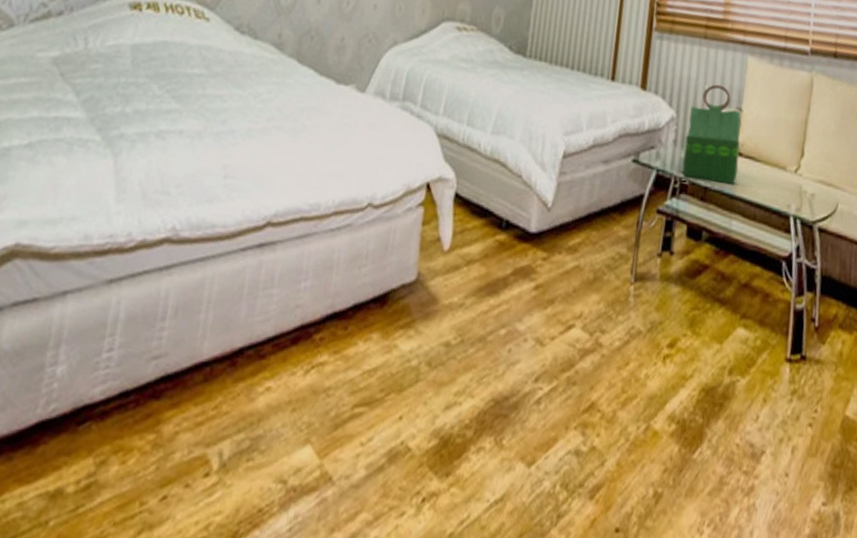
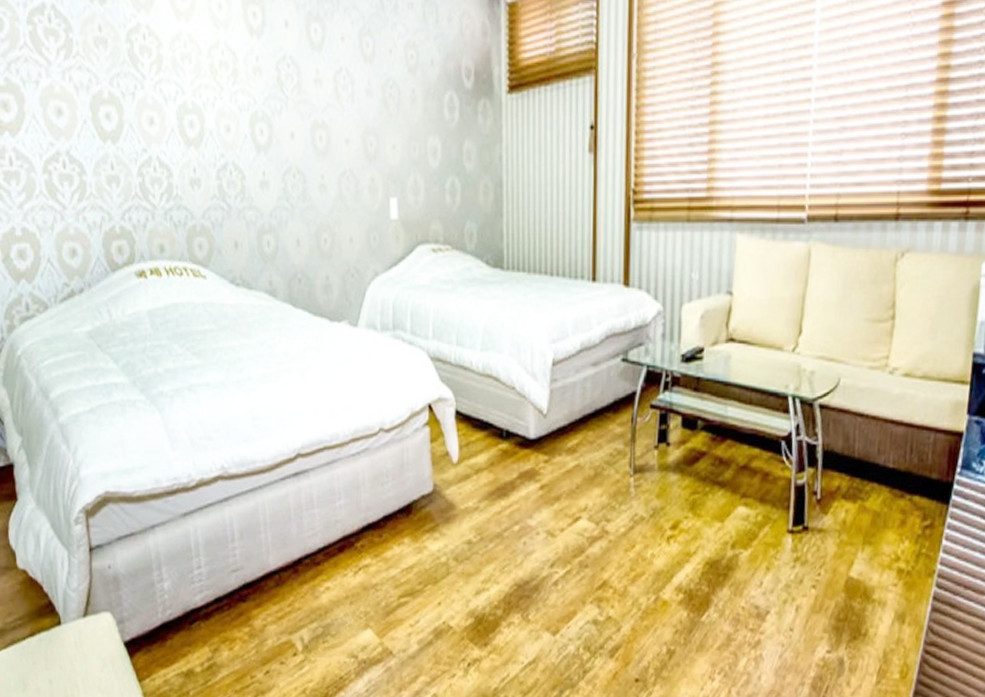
tote bag: present [682,84,742,185] -> none [672,270,733,372]

